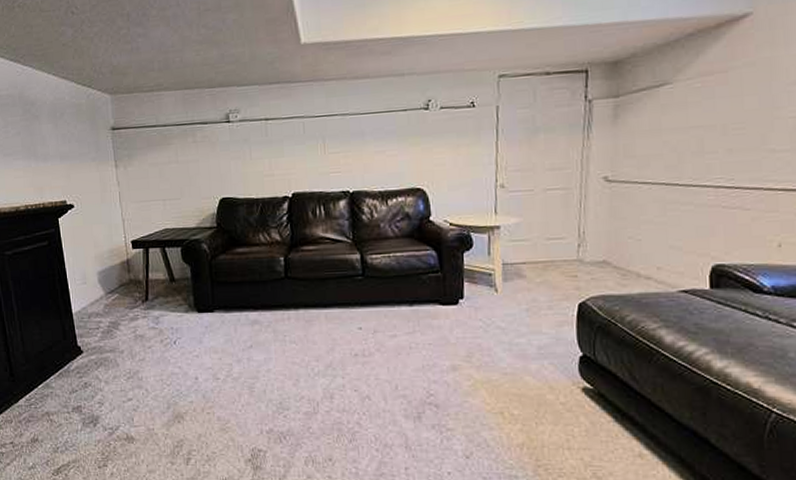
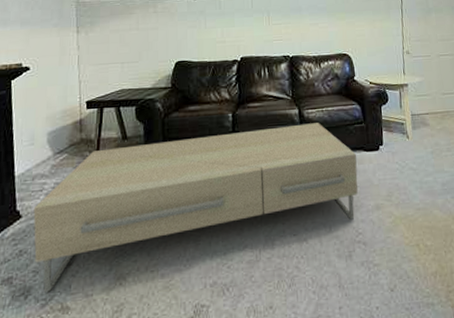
coffee table: none [92,270,431,423] -> present [33,123,358,293]

